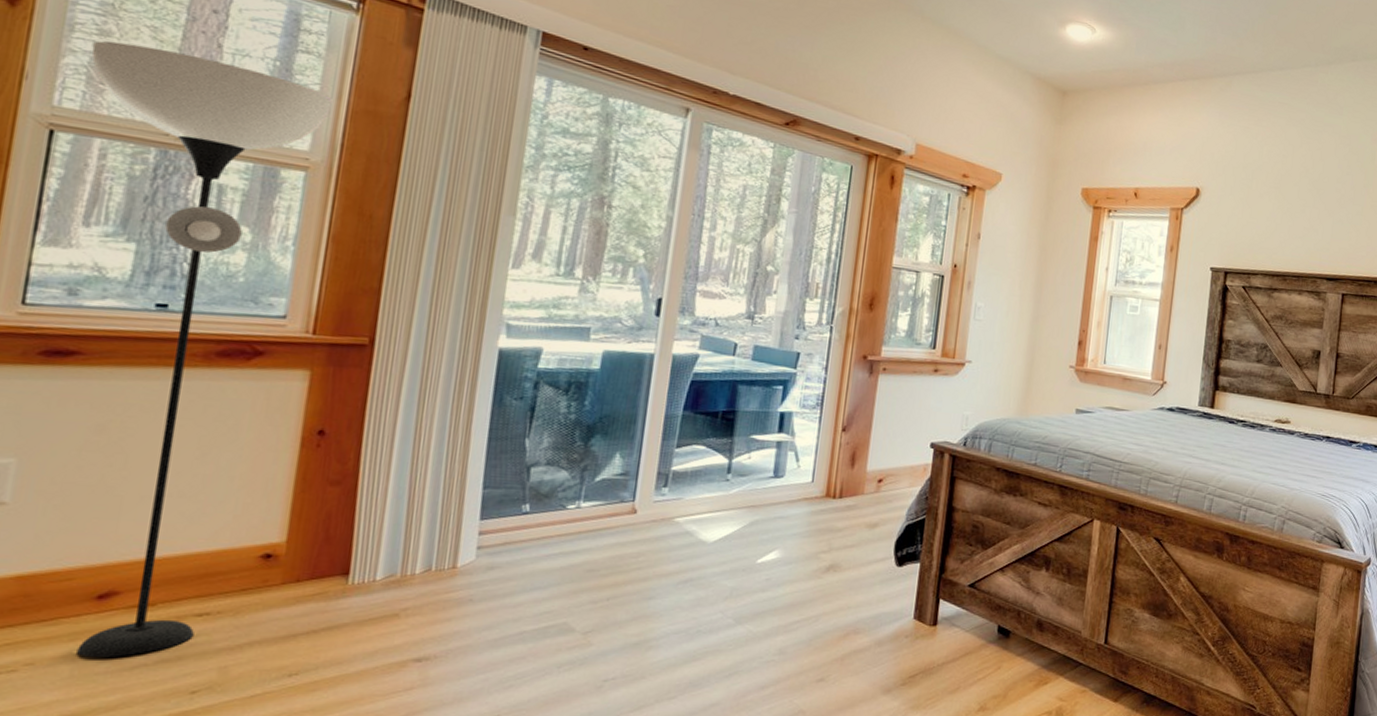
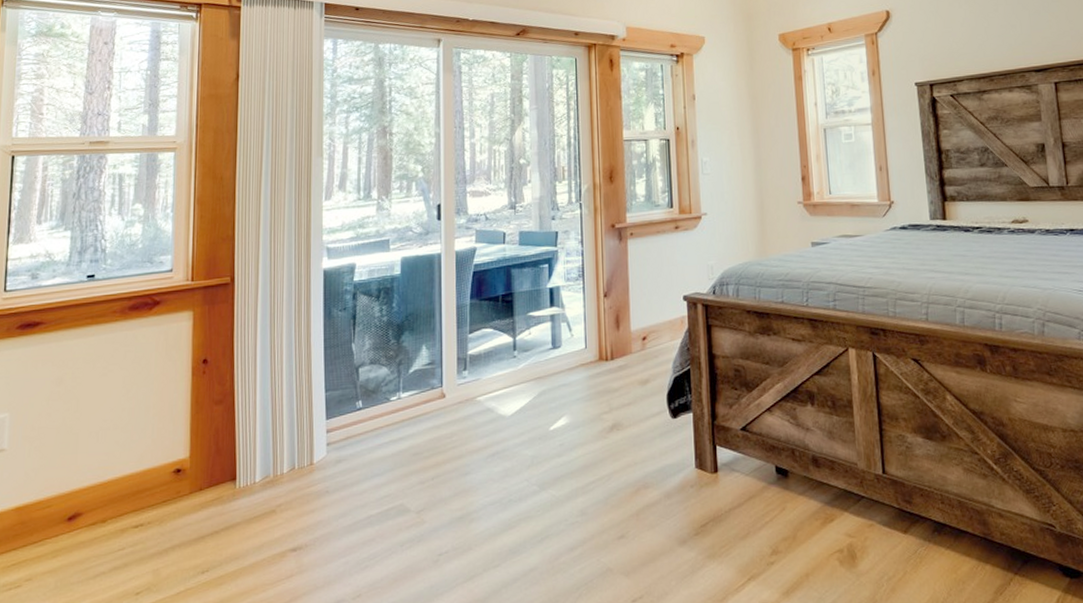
floor lamp: present [77,41,334,658] -> none [32,79,188,571]

